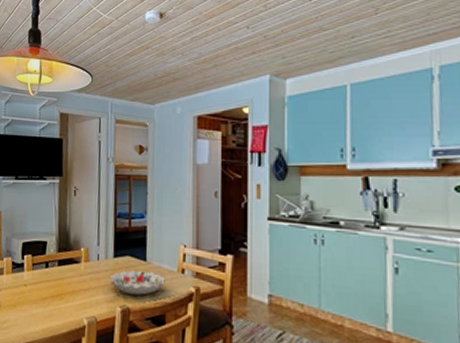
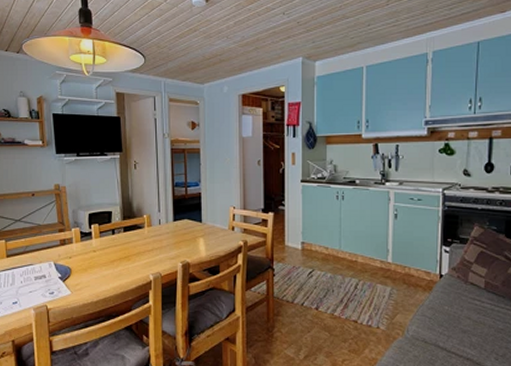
decorative bowl: present [109,270,165,295] -> none [170,231,218,251]

